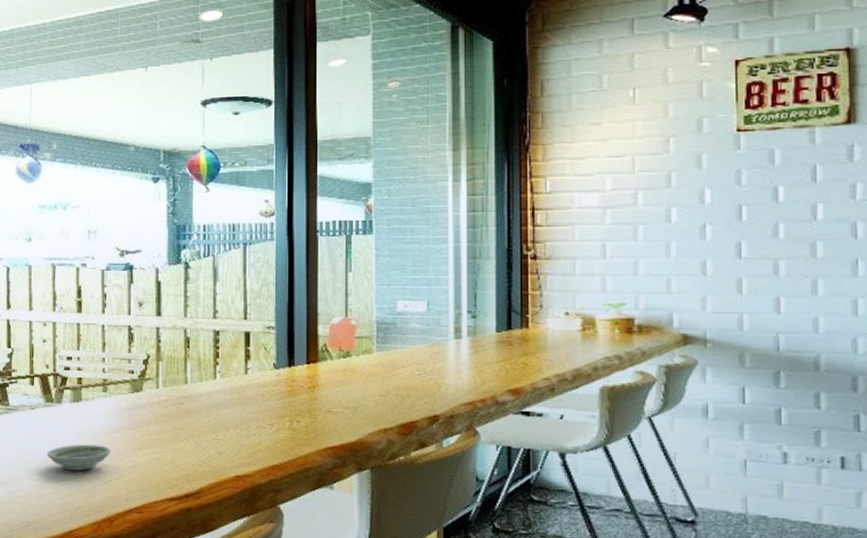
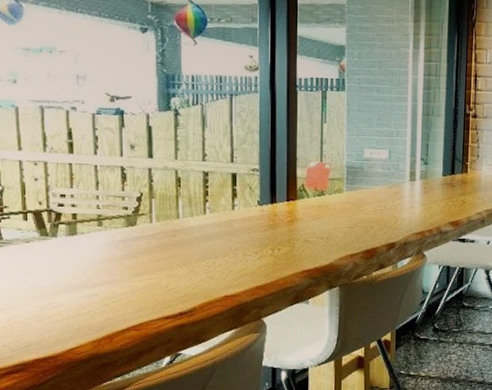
saucer: present [47,444,111,471] -> none [45,273,108,297]

